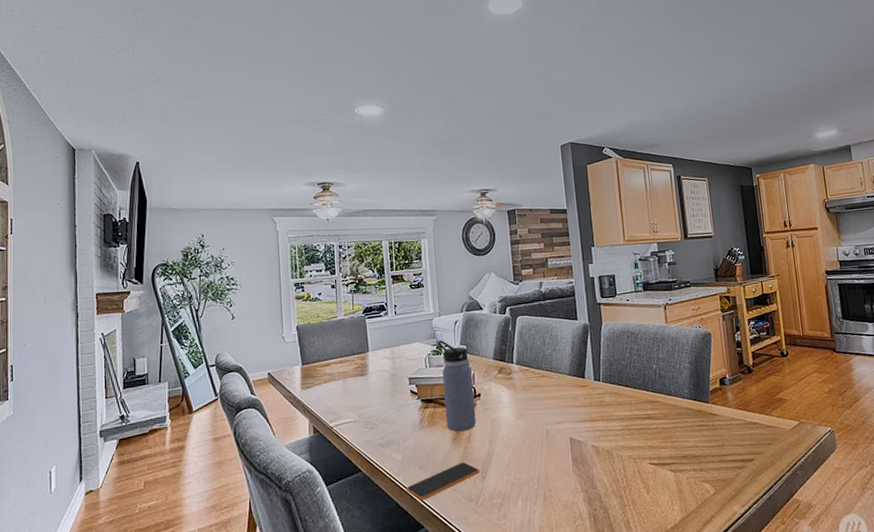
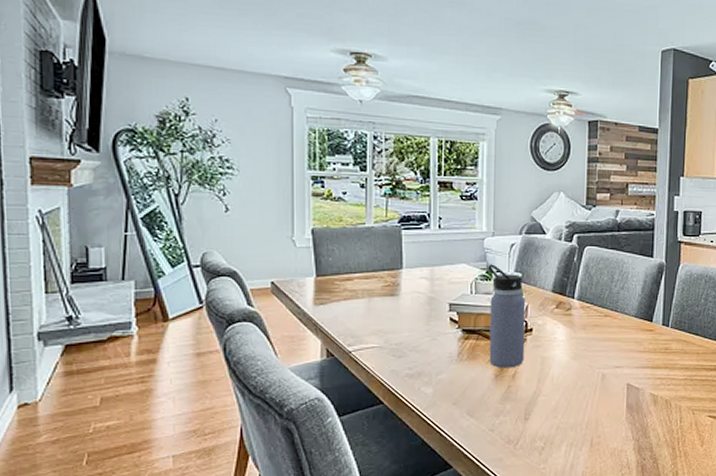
smartphone: present [406,462,480,501] -> none [435,401,523,439]

